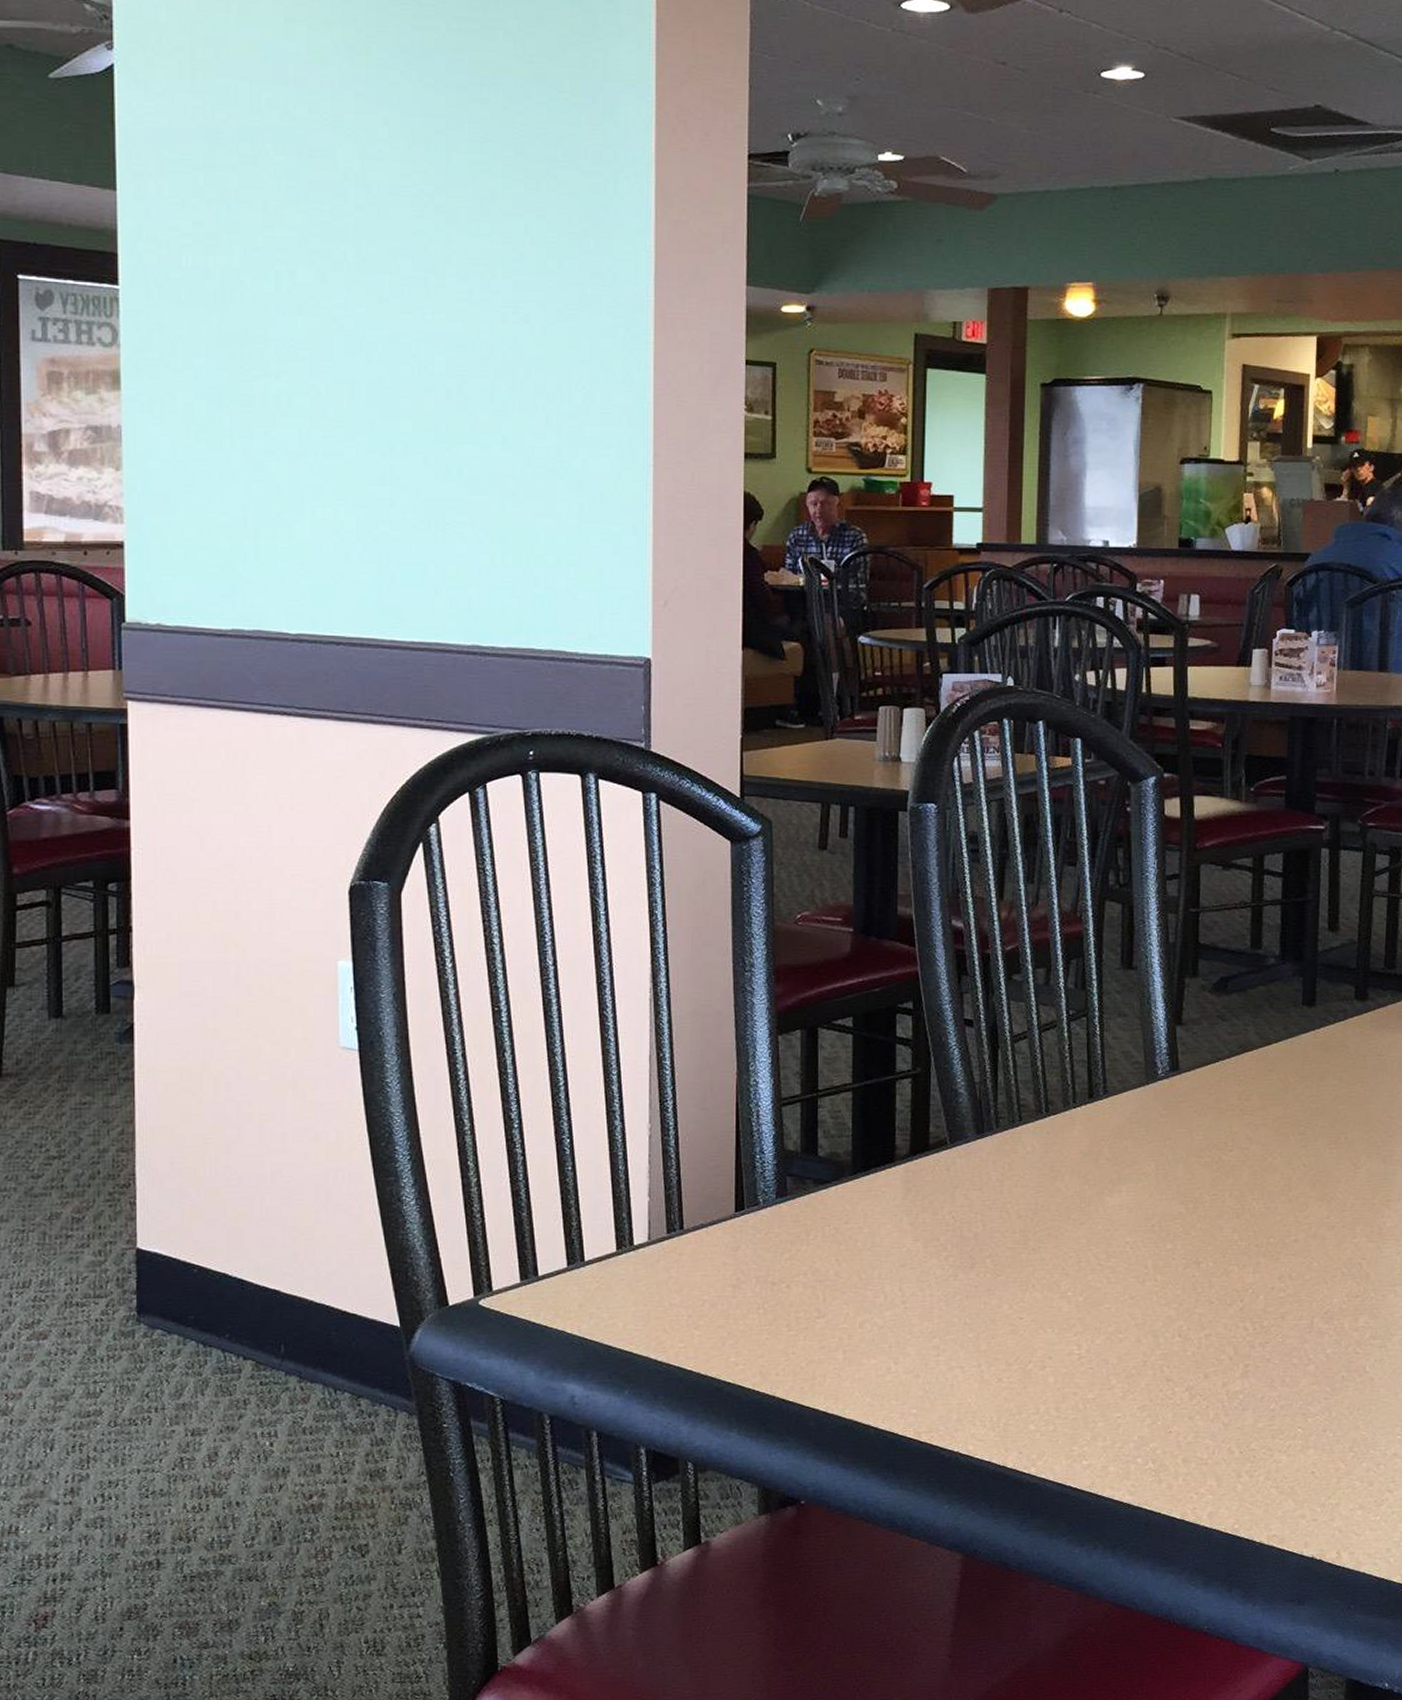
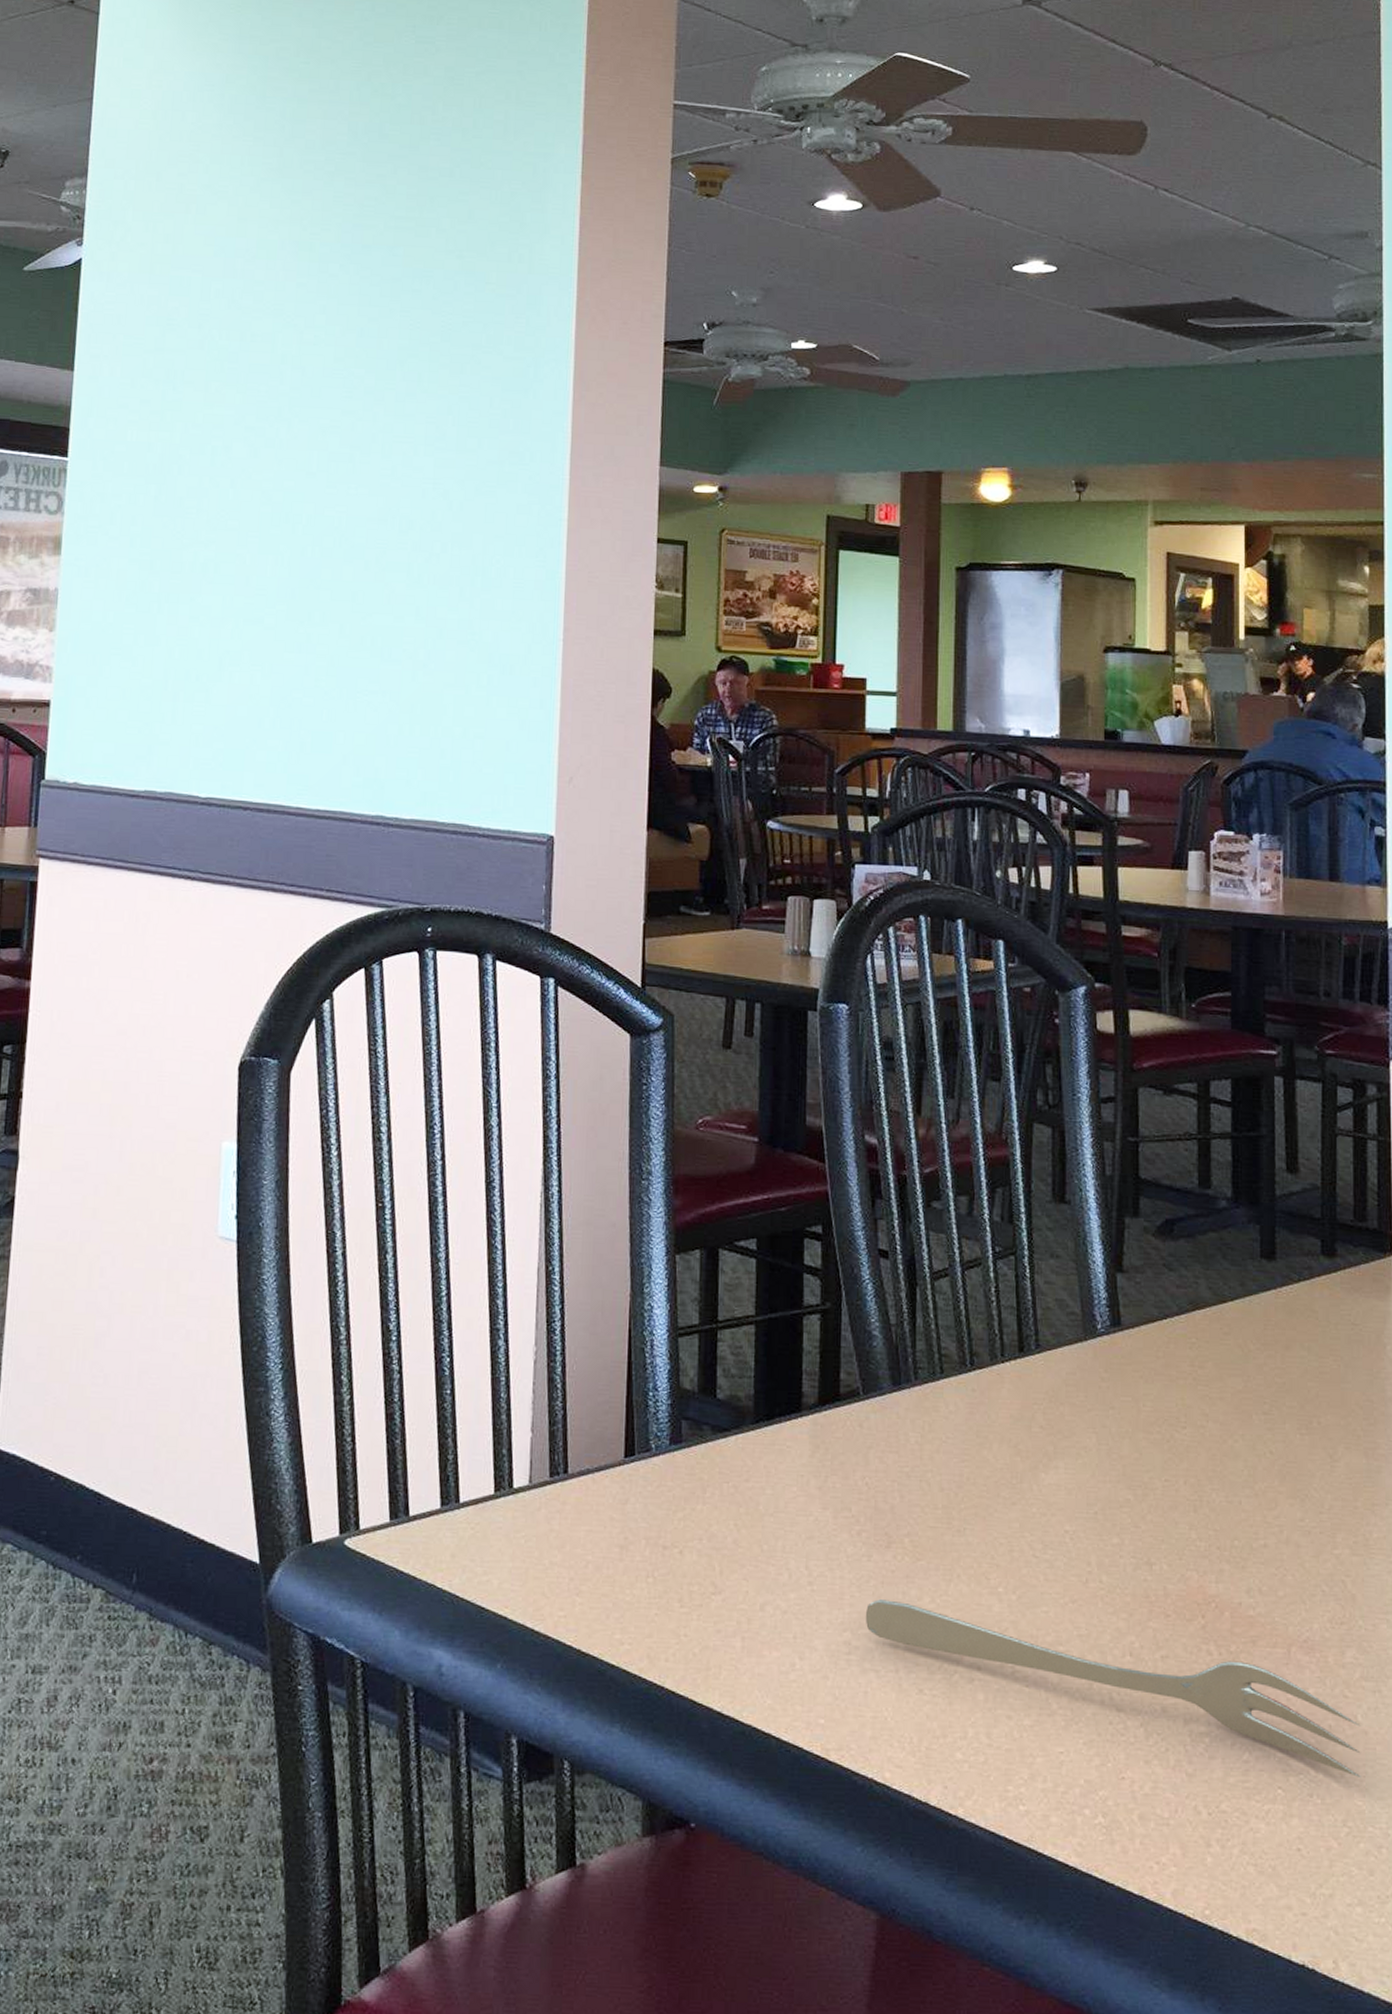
fork: none [953,1310,1367,1414] -> present [866,1599,1361,1779]

